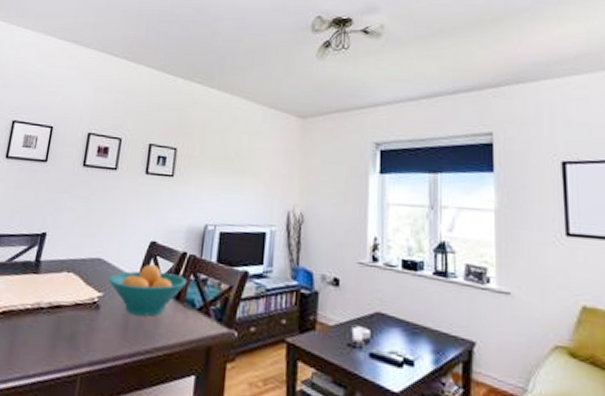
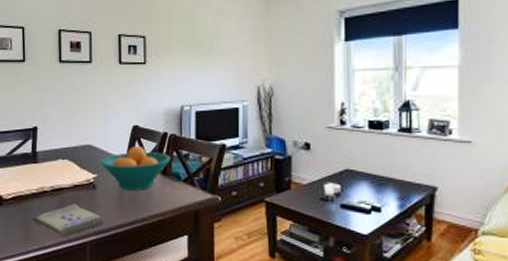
desk calendar: none [19,324,105,366] -> present [32,202,106,237]

